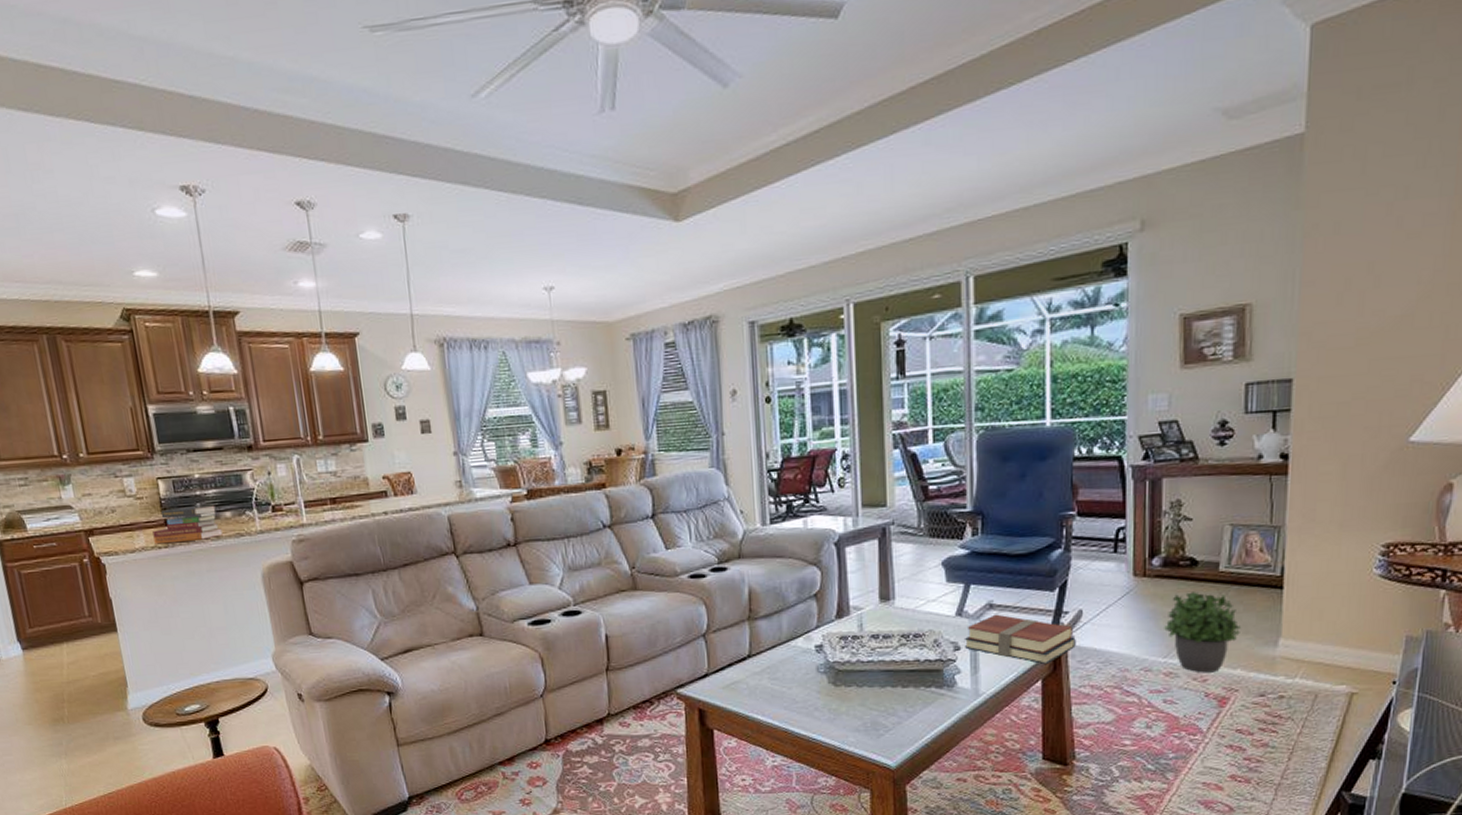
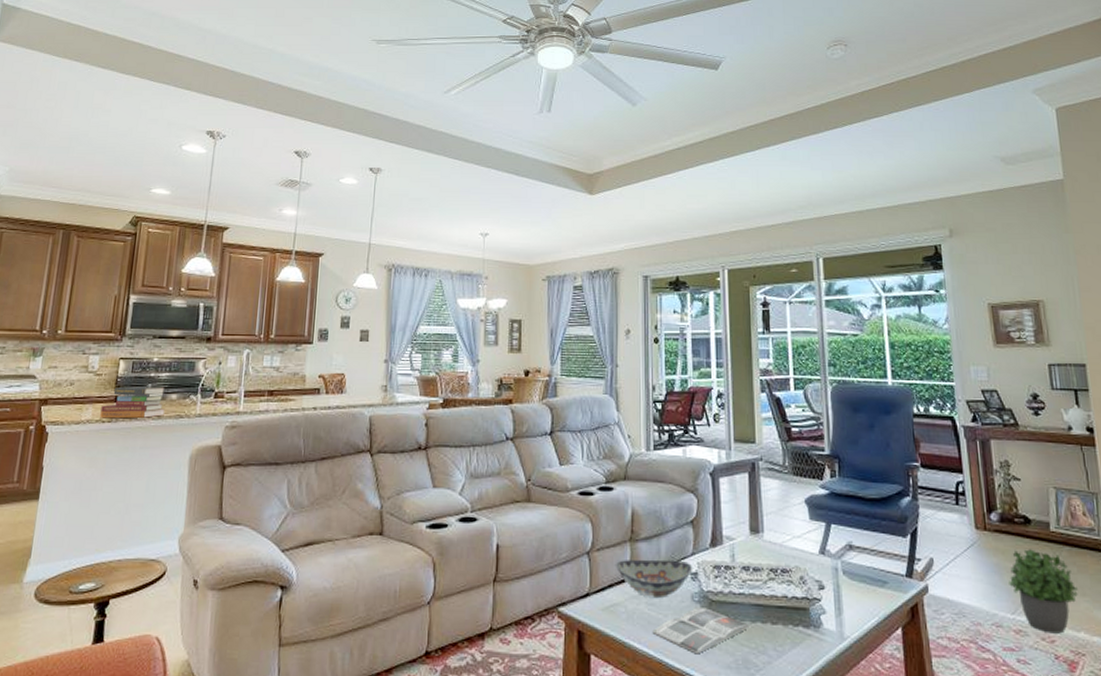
decorative bowl: none [733,634,818,673] -> present [615,559,693,597]
magazine: none [776,678,880,721] -> present [652,608,751,655]
books: present [964,614,1076,665] -> none [827,555,930,612]

